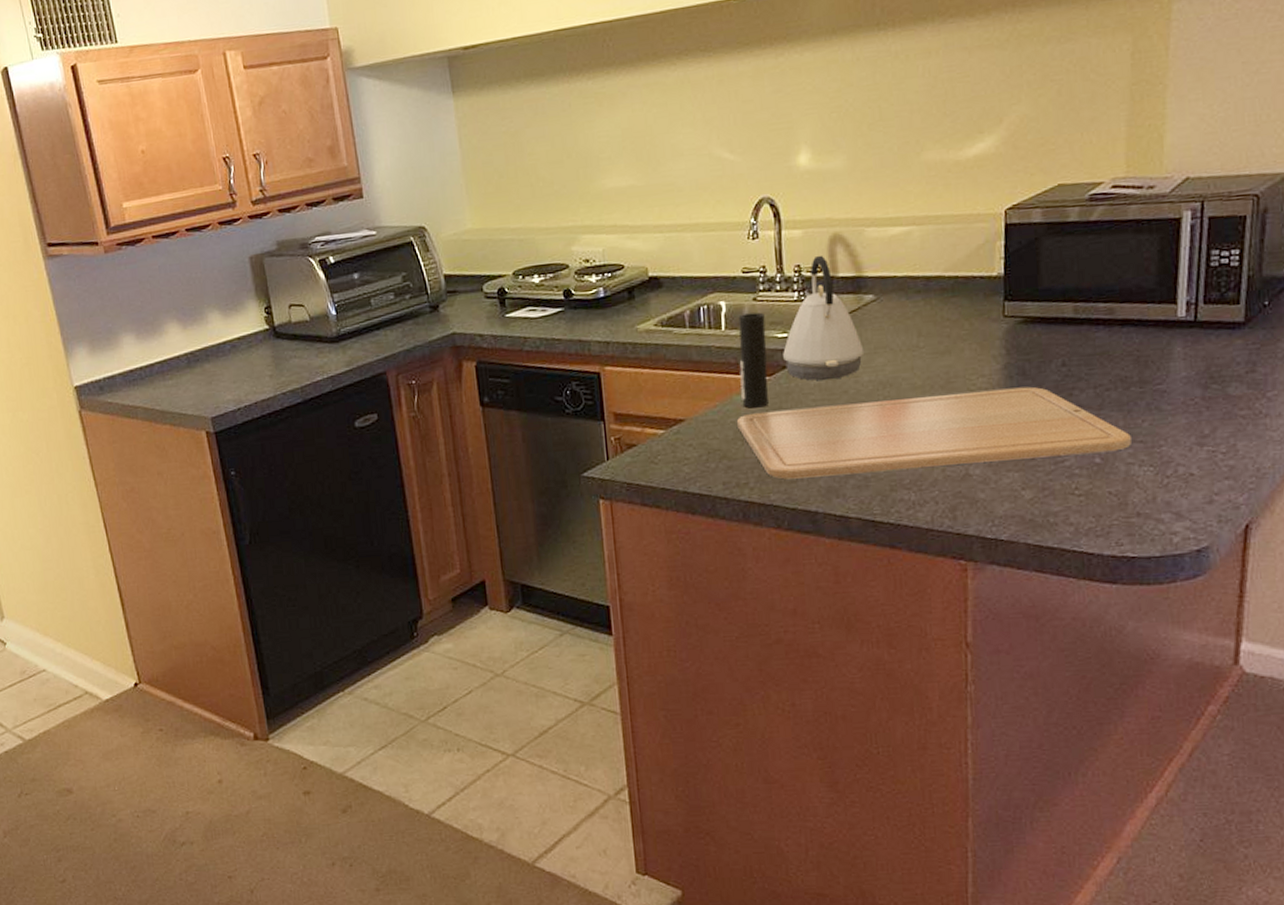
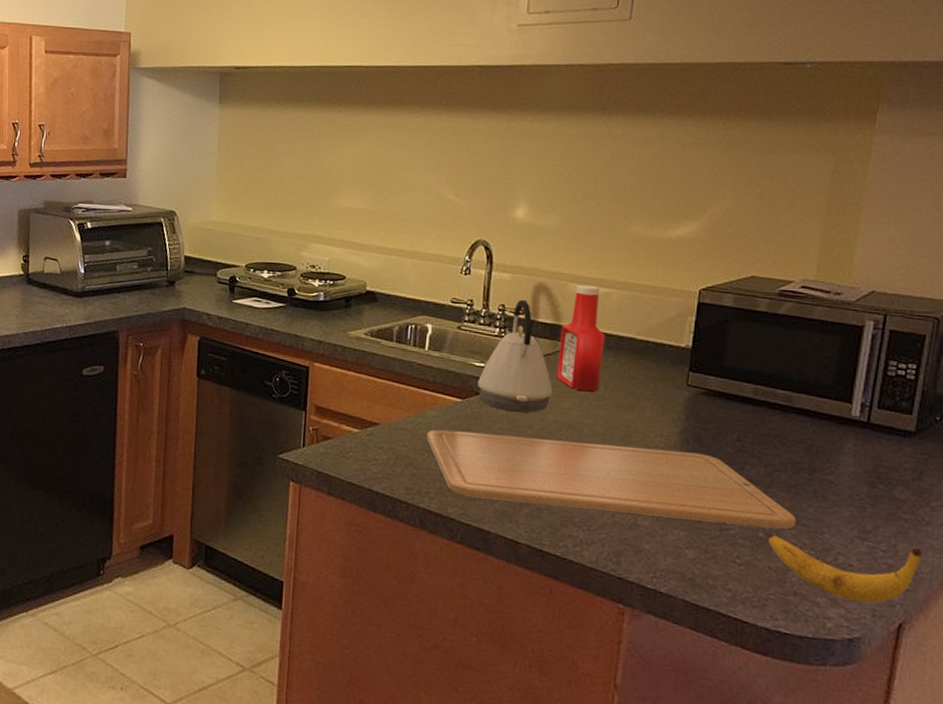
cup: present [738,312,769,408] -> none [434,339,466,426]
ketchup bottle: none [863,225,913,344] -> present [556,284,606,391]
banana: none [1104,443,1262,511] -> present [767,534,921,603]

